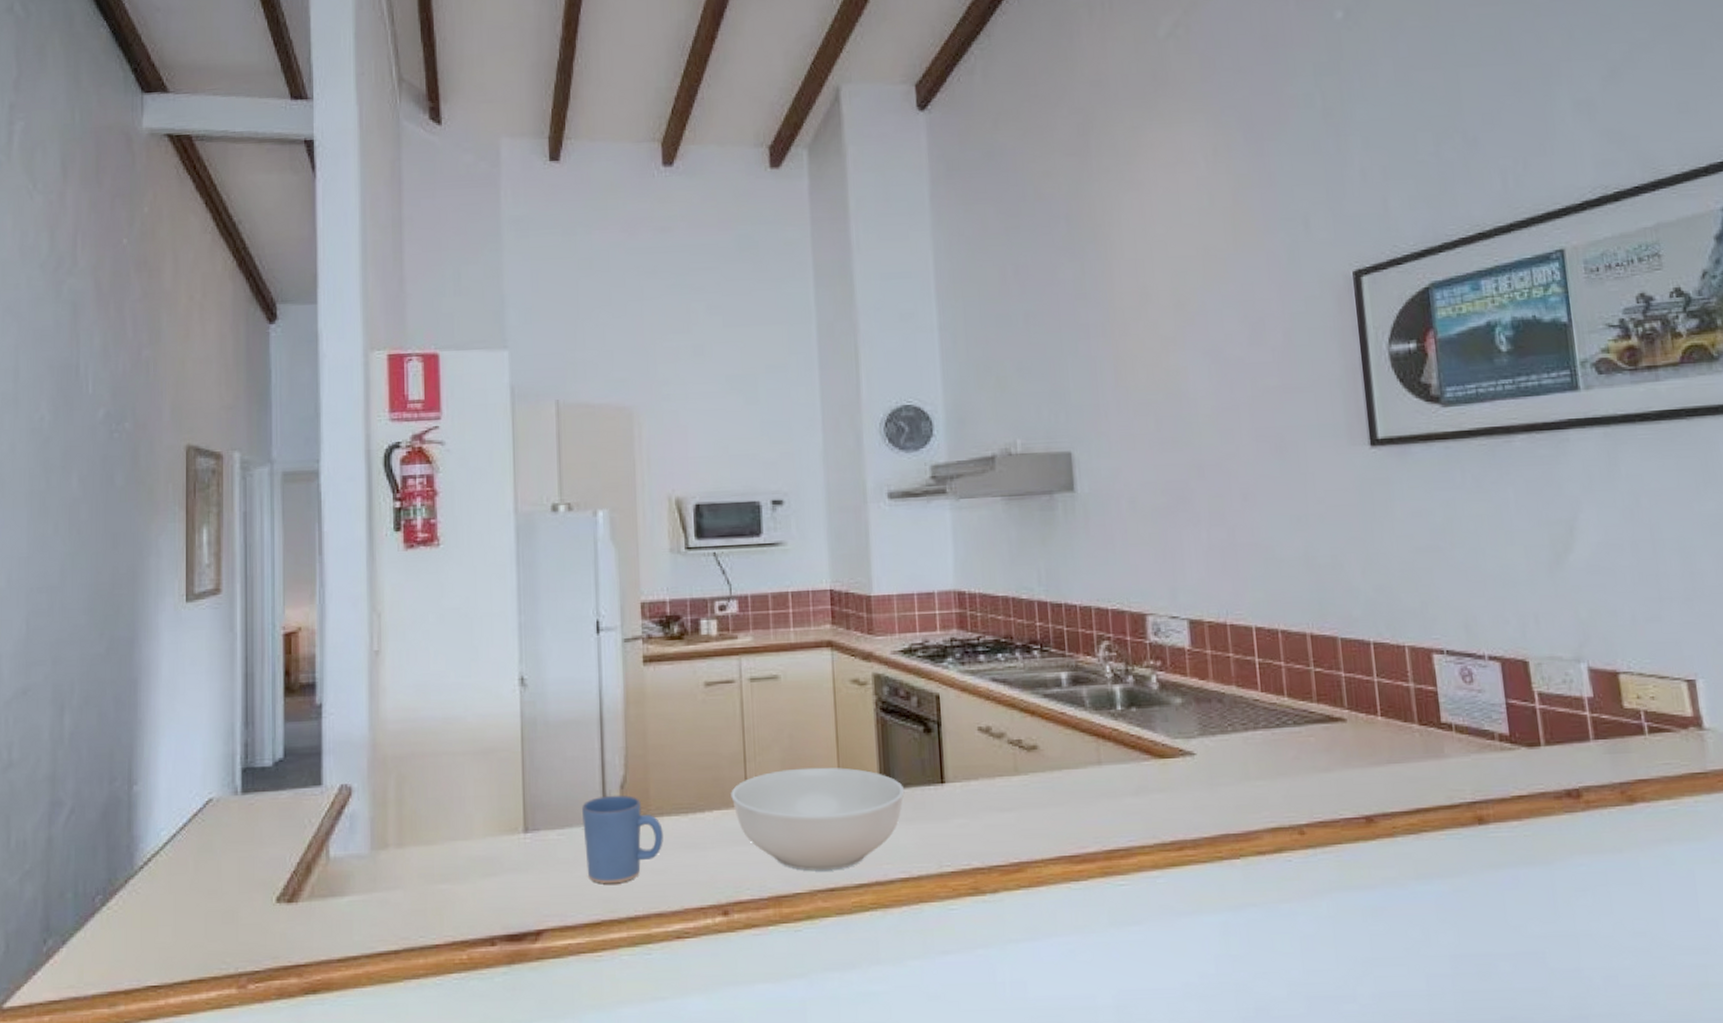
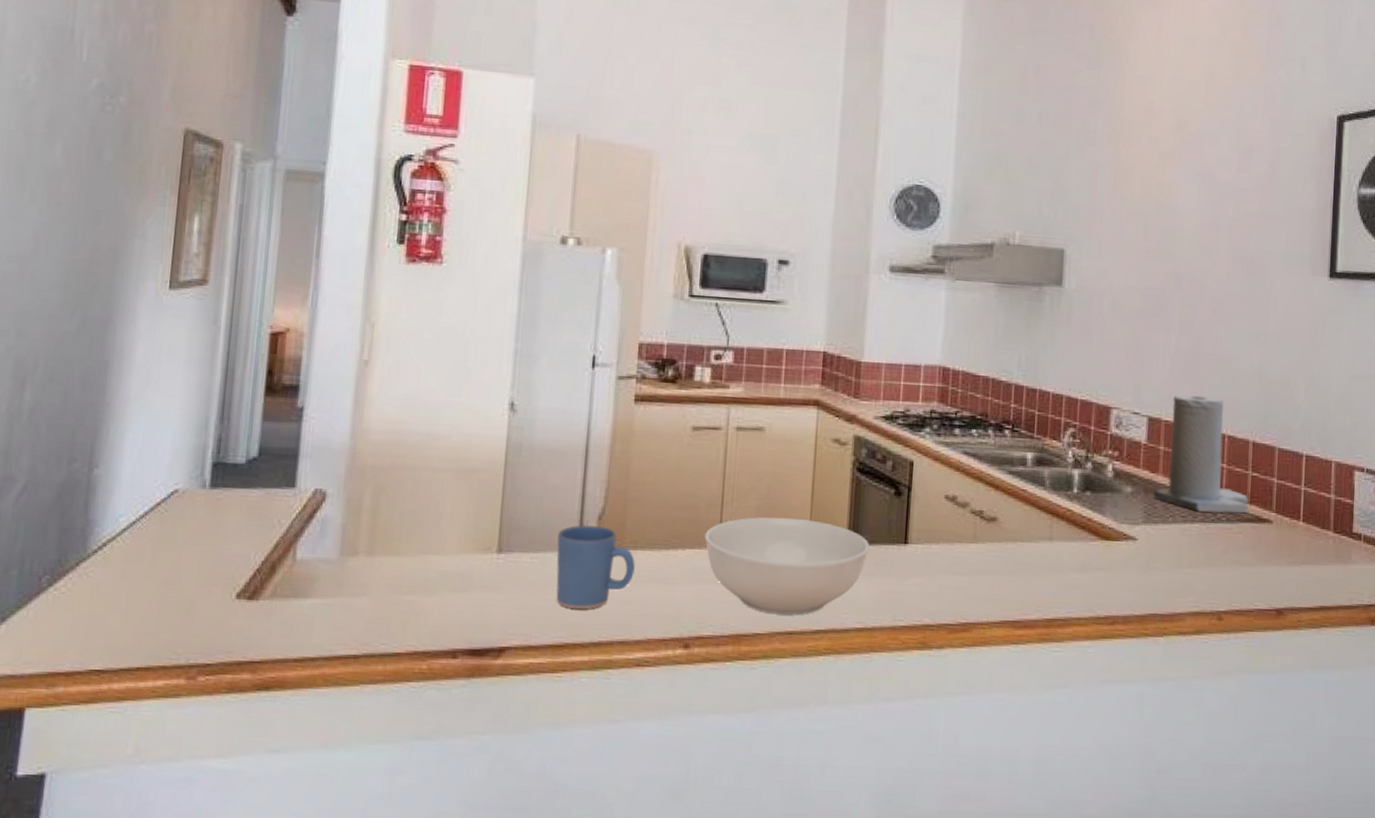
paper towel: none [1206,589,1318,717] -> present [1153,394,1250,514]

